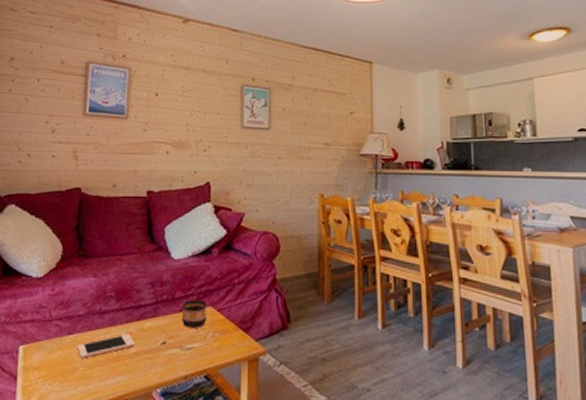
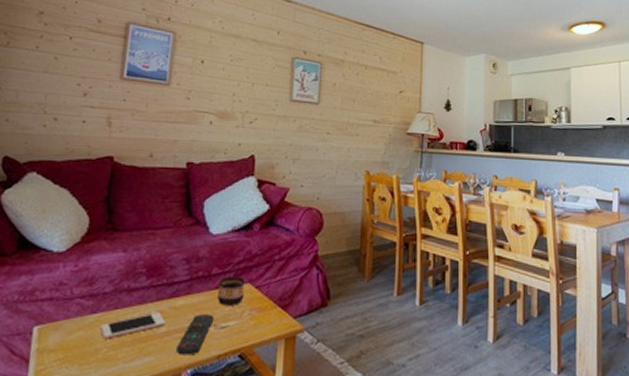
remote control: none [146,336,180,376] -> present [176,314,215,356]

